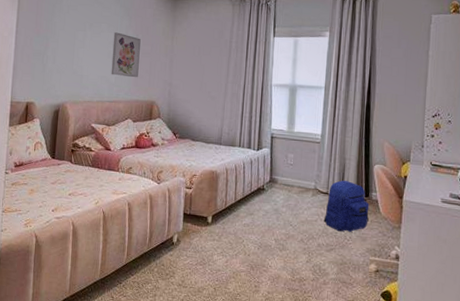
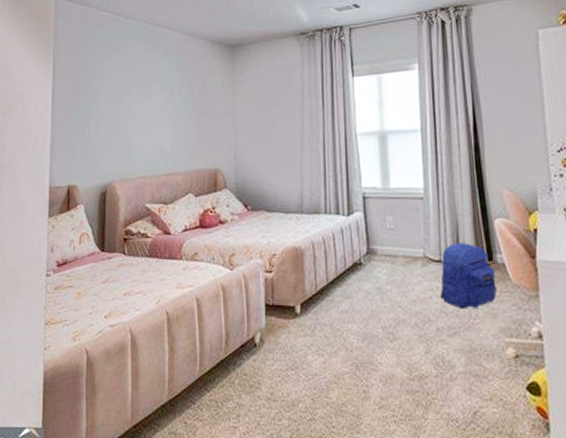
wall art: present [111,32,141,78] -> none [164,92,197,143]

